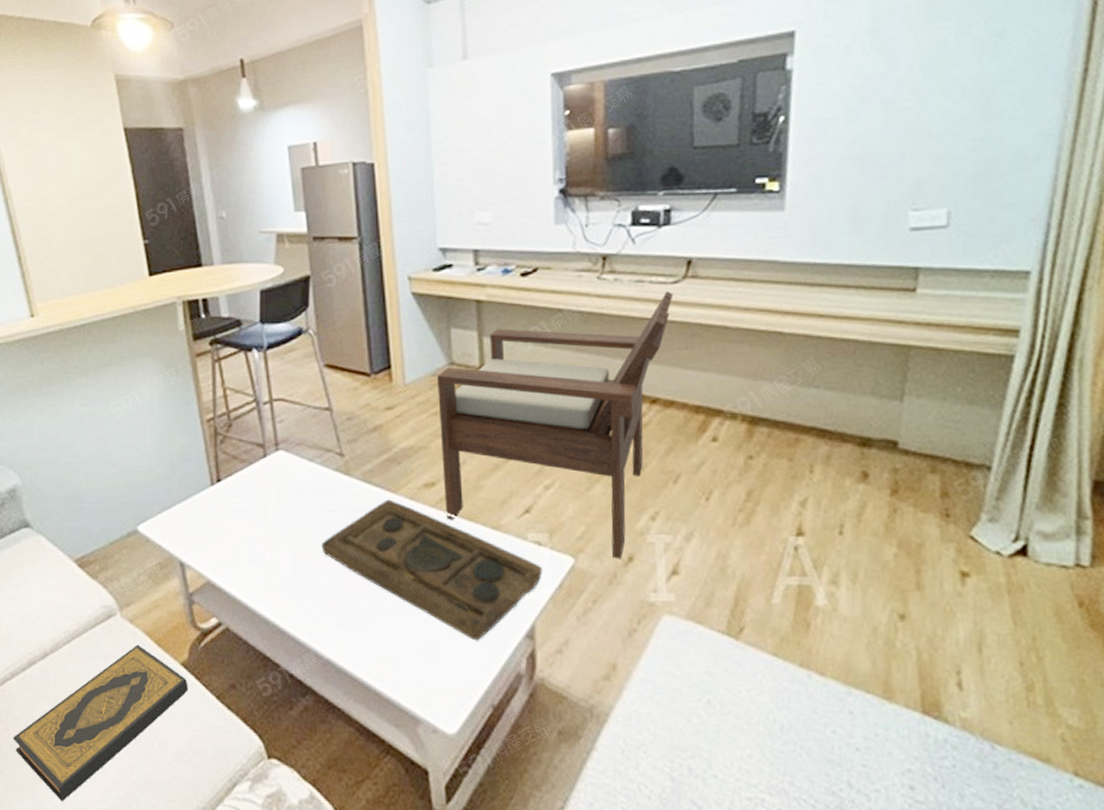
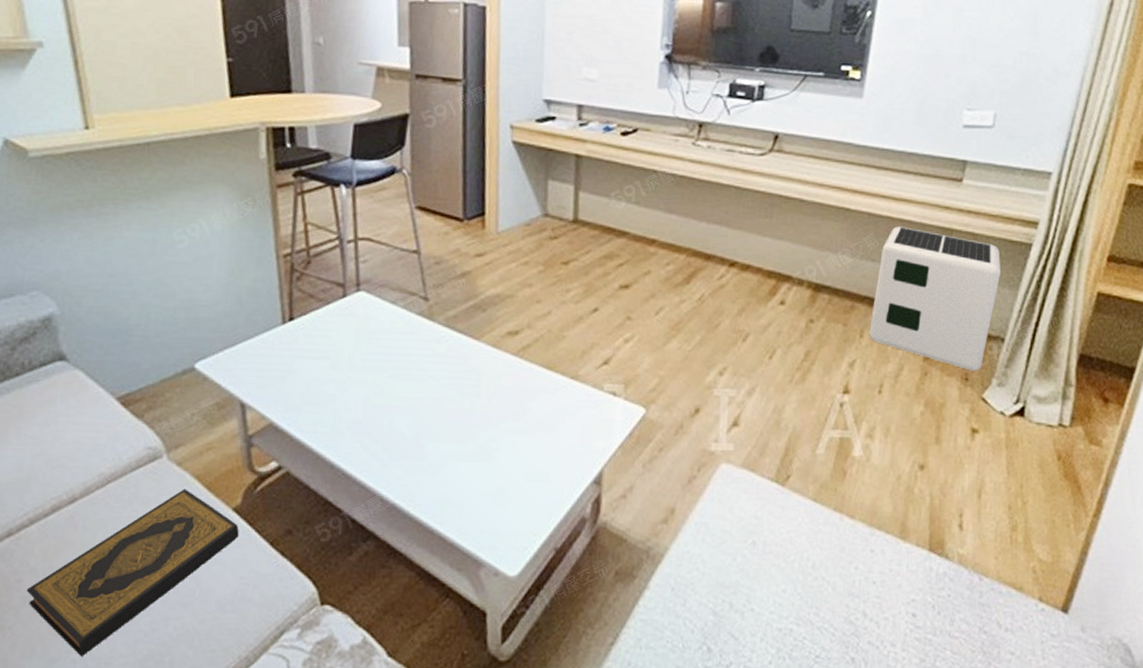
decorative tray: present [321,499,543,641] -> none [397,346,615,487]
chair: present [437,291,673,559] -> none [527,162,759,411]
air purifier: none [820,347,978,506] -> present [869,226,1001,371]

